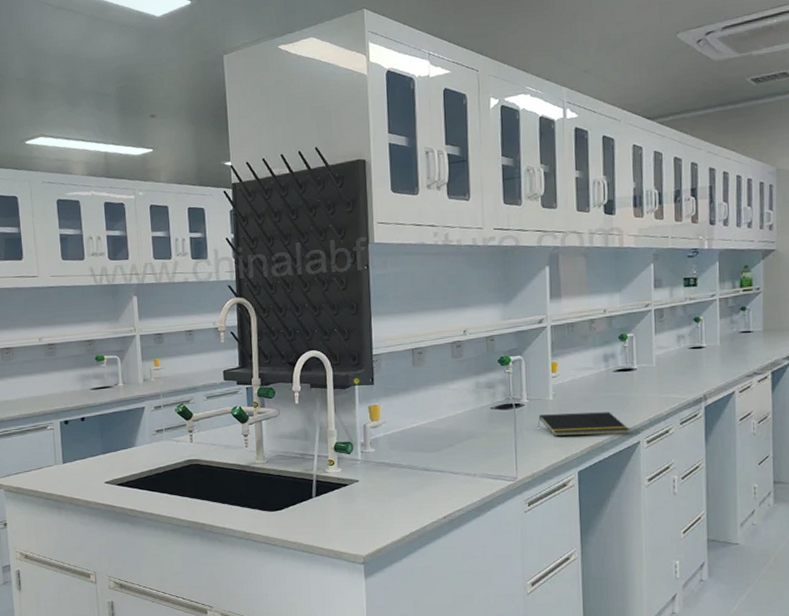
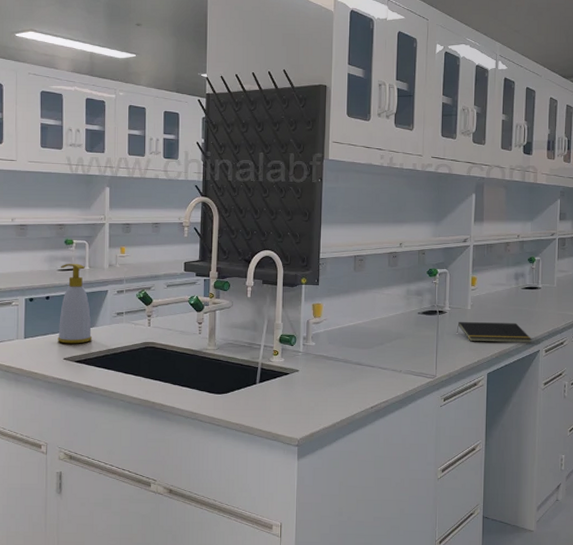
soap bottle: none [93,380,133,466] -> present [58,263,93,344]

